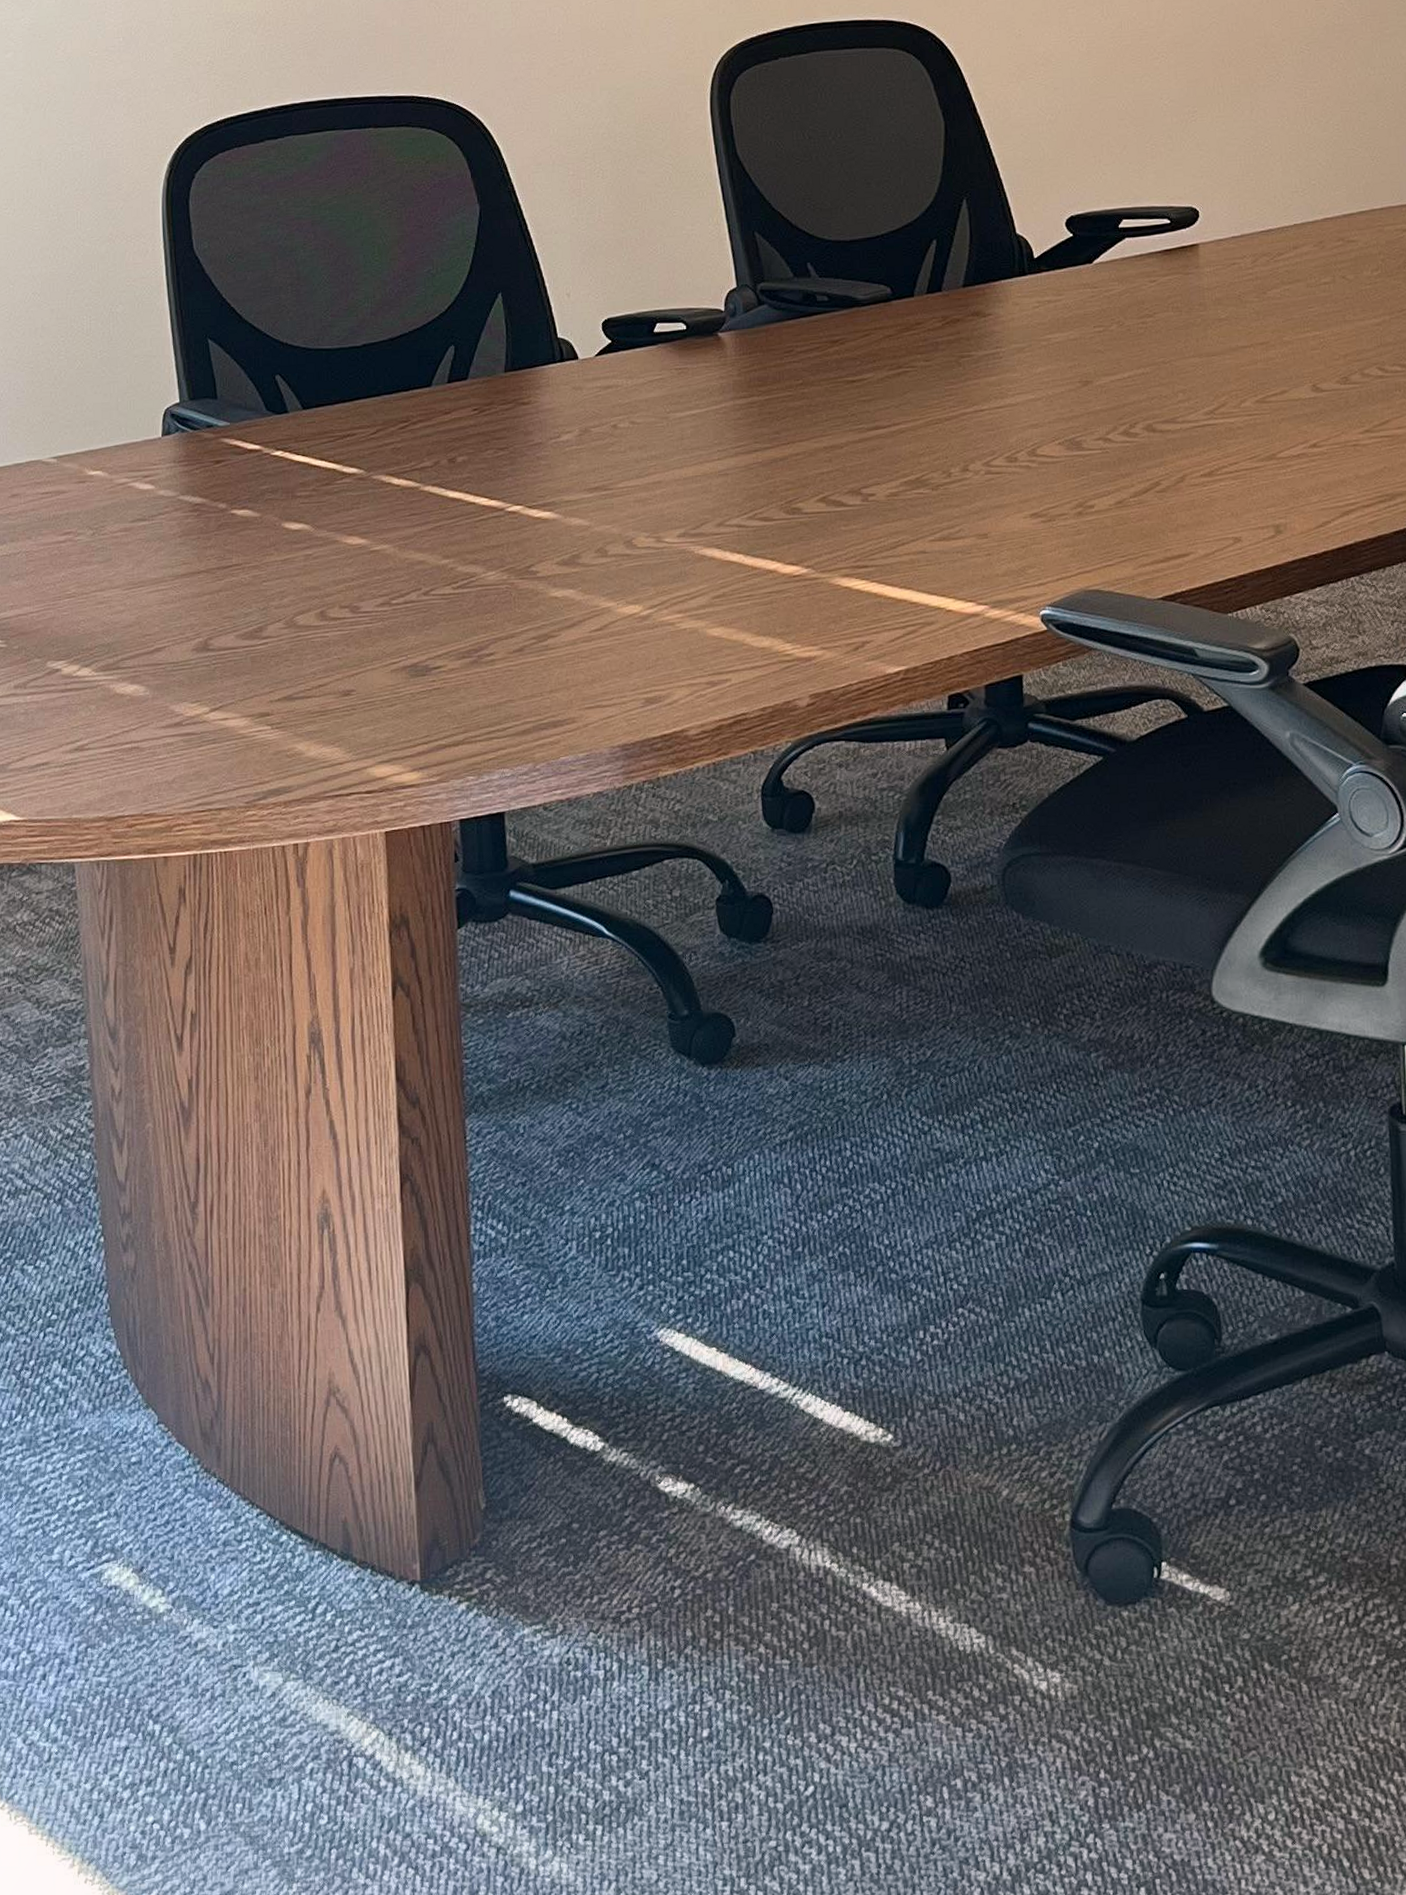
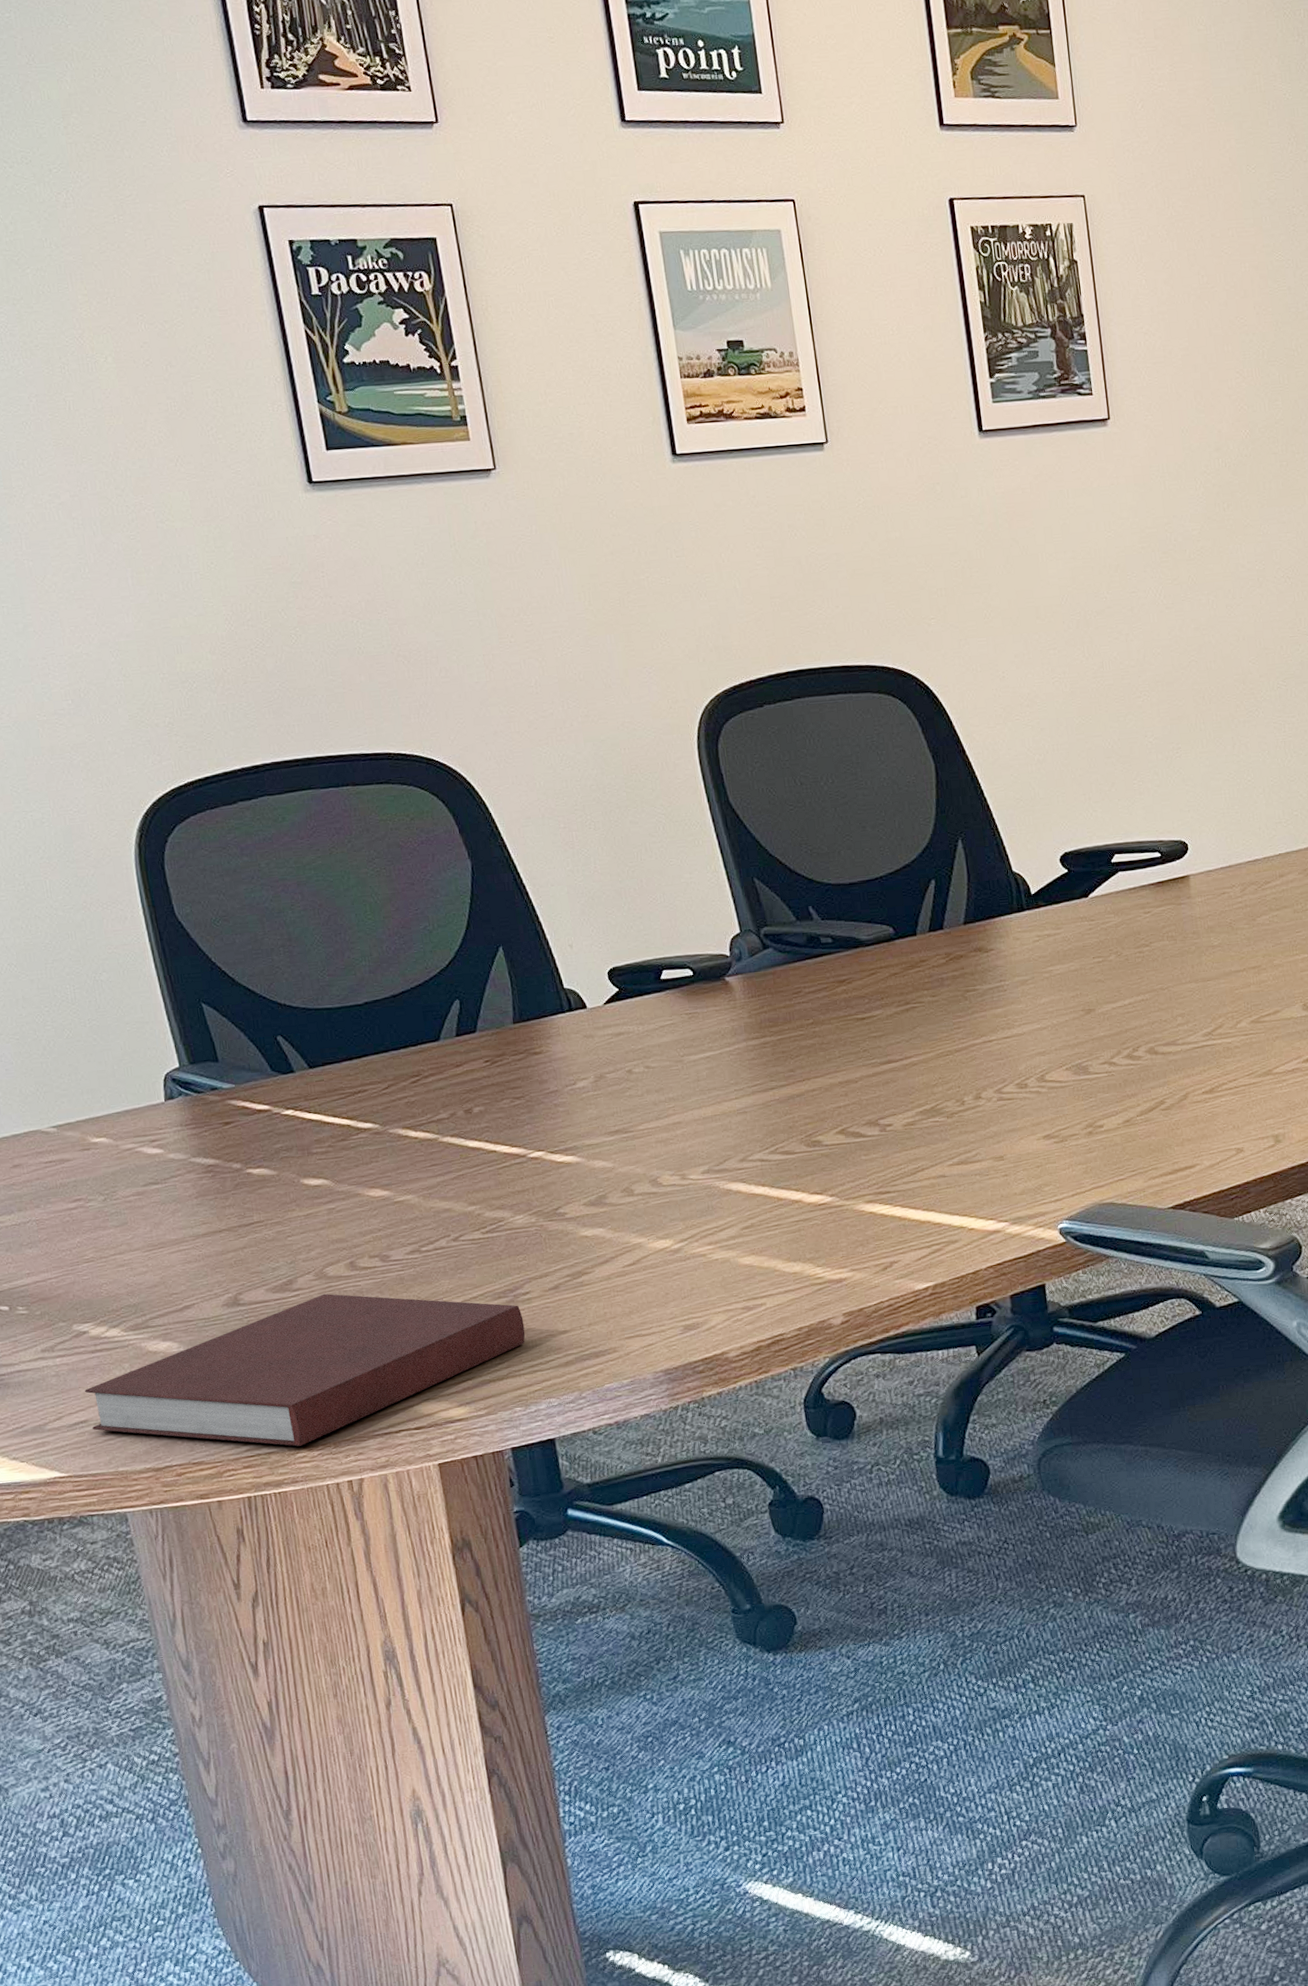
notebook: none [50,643,486,804] -> present [85,1293,526,1446]

